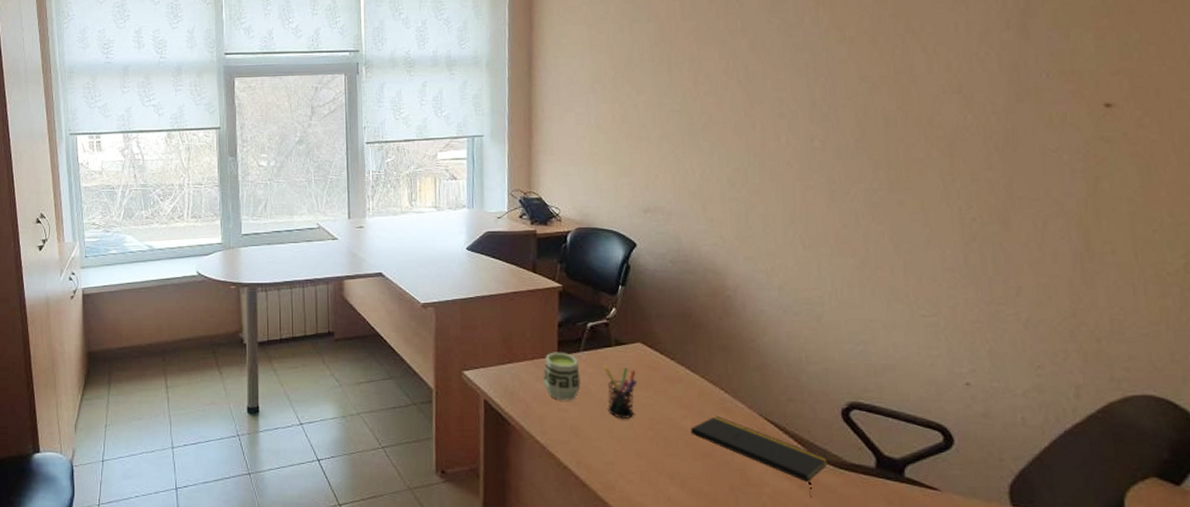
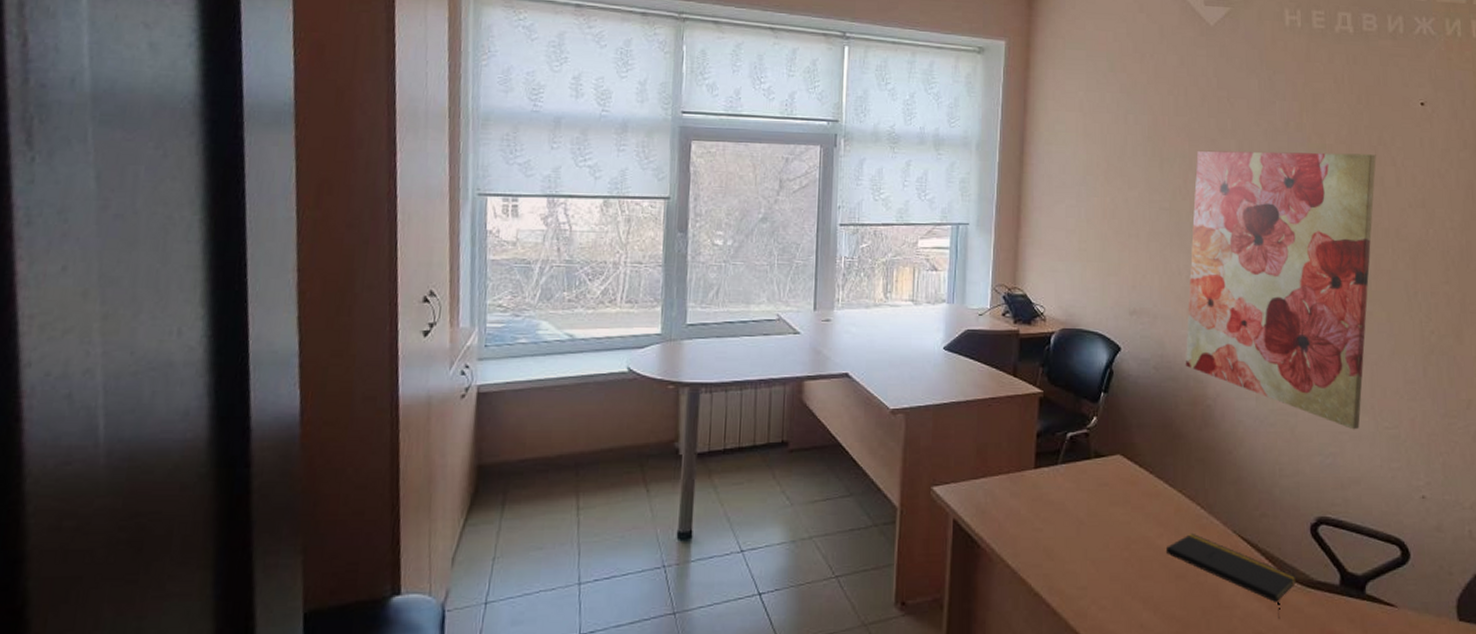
cup: present [543,352,581,401] -> none [1018,465,1057,519]
pen holder: present [604,366,637,420] -> none [1082,481,1114,540]
wall art: none [702,43,904,318] -> present [1185,150,1376,430]

